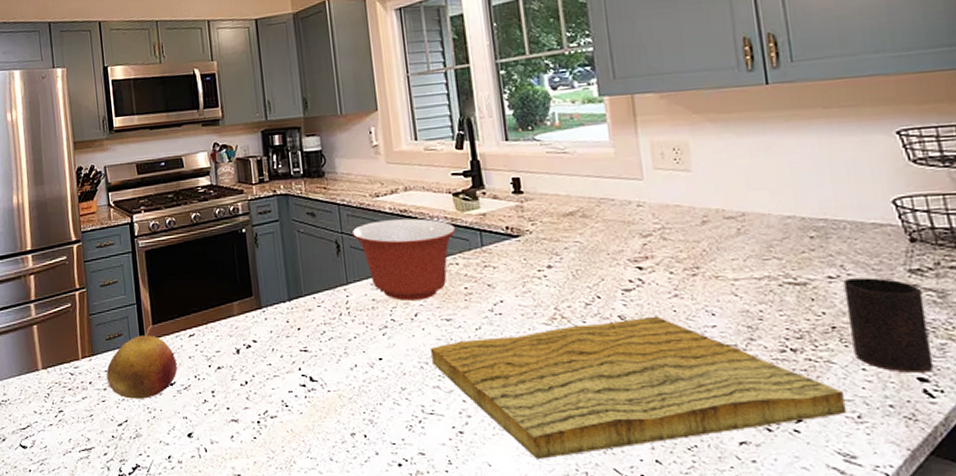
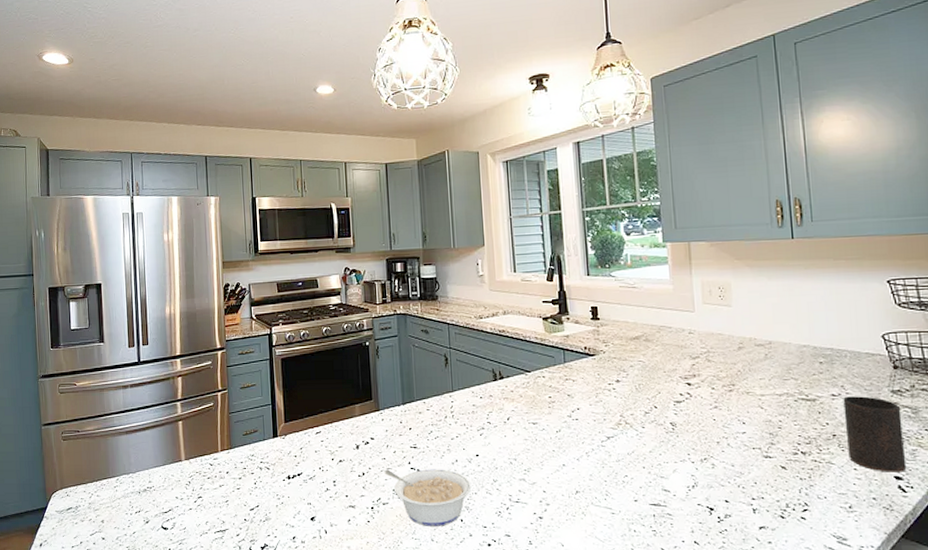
fruit: present [106,335,178,399] -> none [242,432,305,487]
legume: none [271,375,376,443] -> present [385,469,472,526]
mixing bowl: present [351,218,457,301] -> none [458,338,544,407]
cutting board: present [429,316,847,459] -> none [518,423,842,540]

